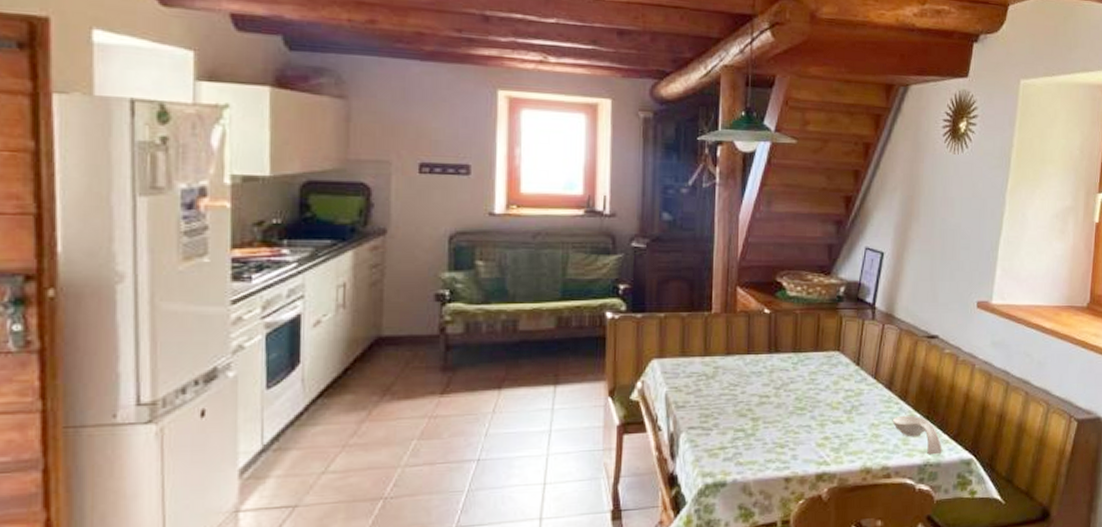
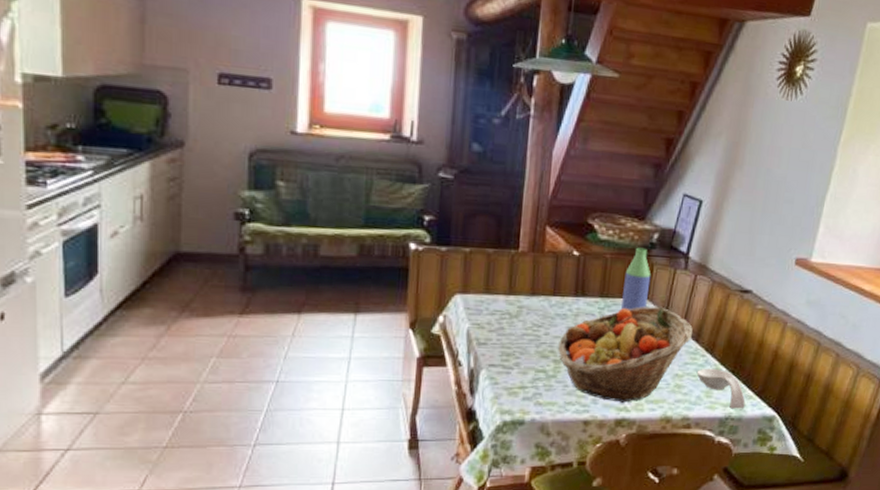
fruit basket: none [755,358,885,456] -> present [558,306,693,403]
bottle: none [814,301,841,363] -> present [621,247,651,310]

